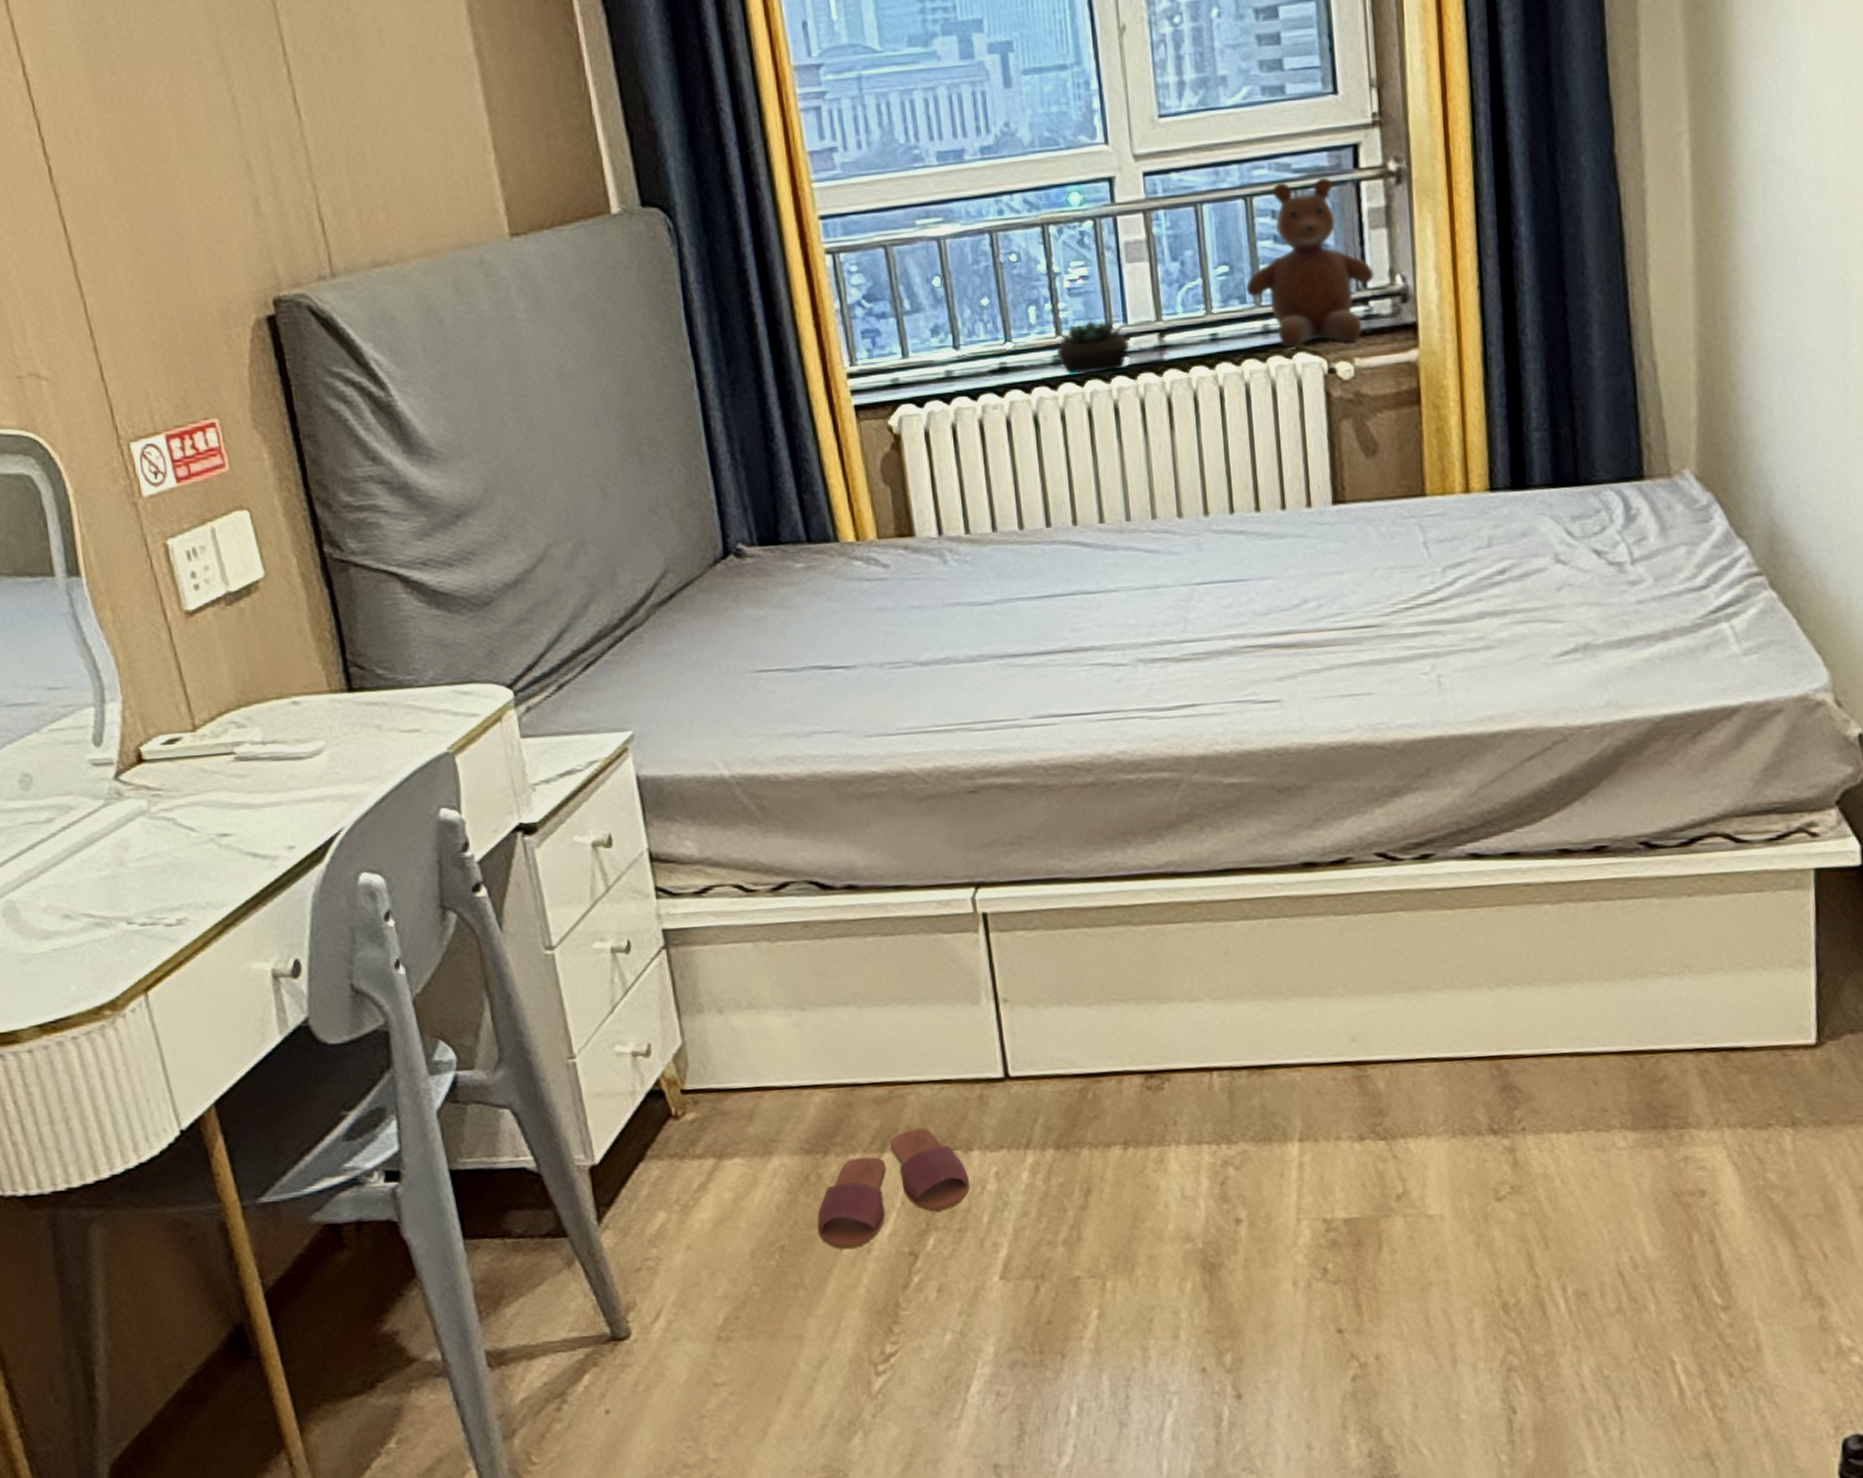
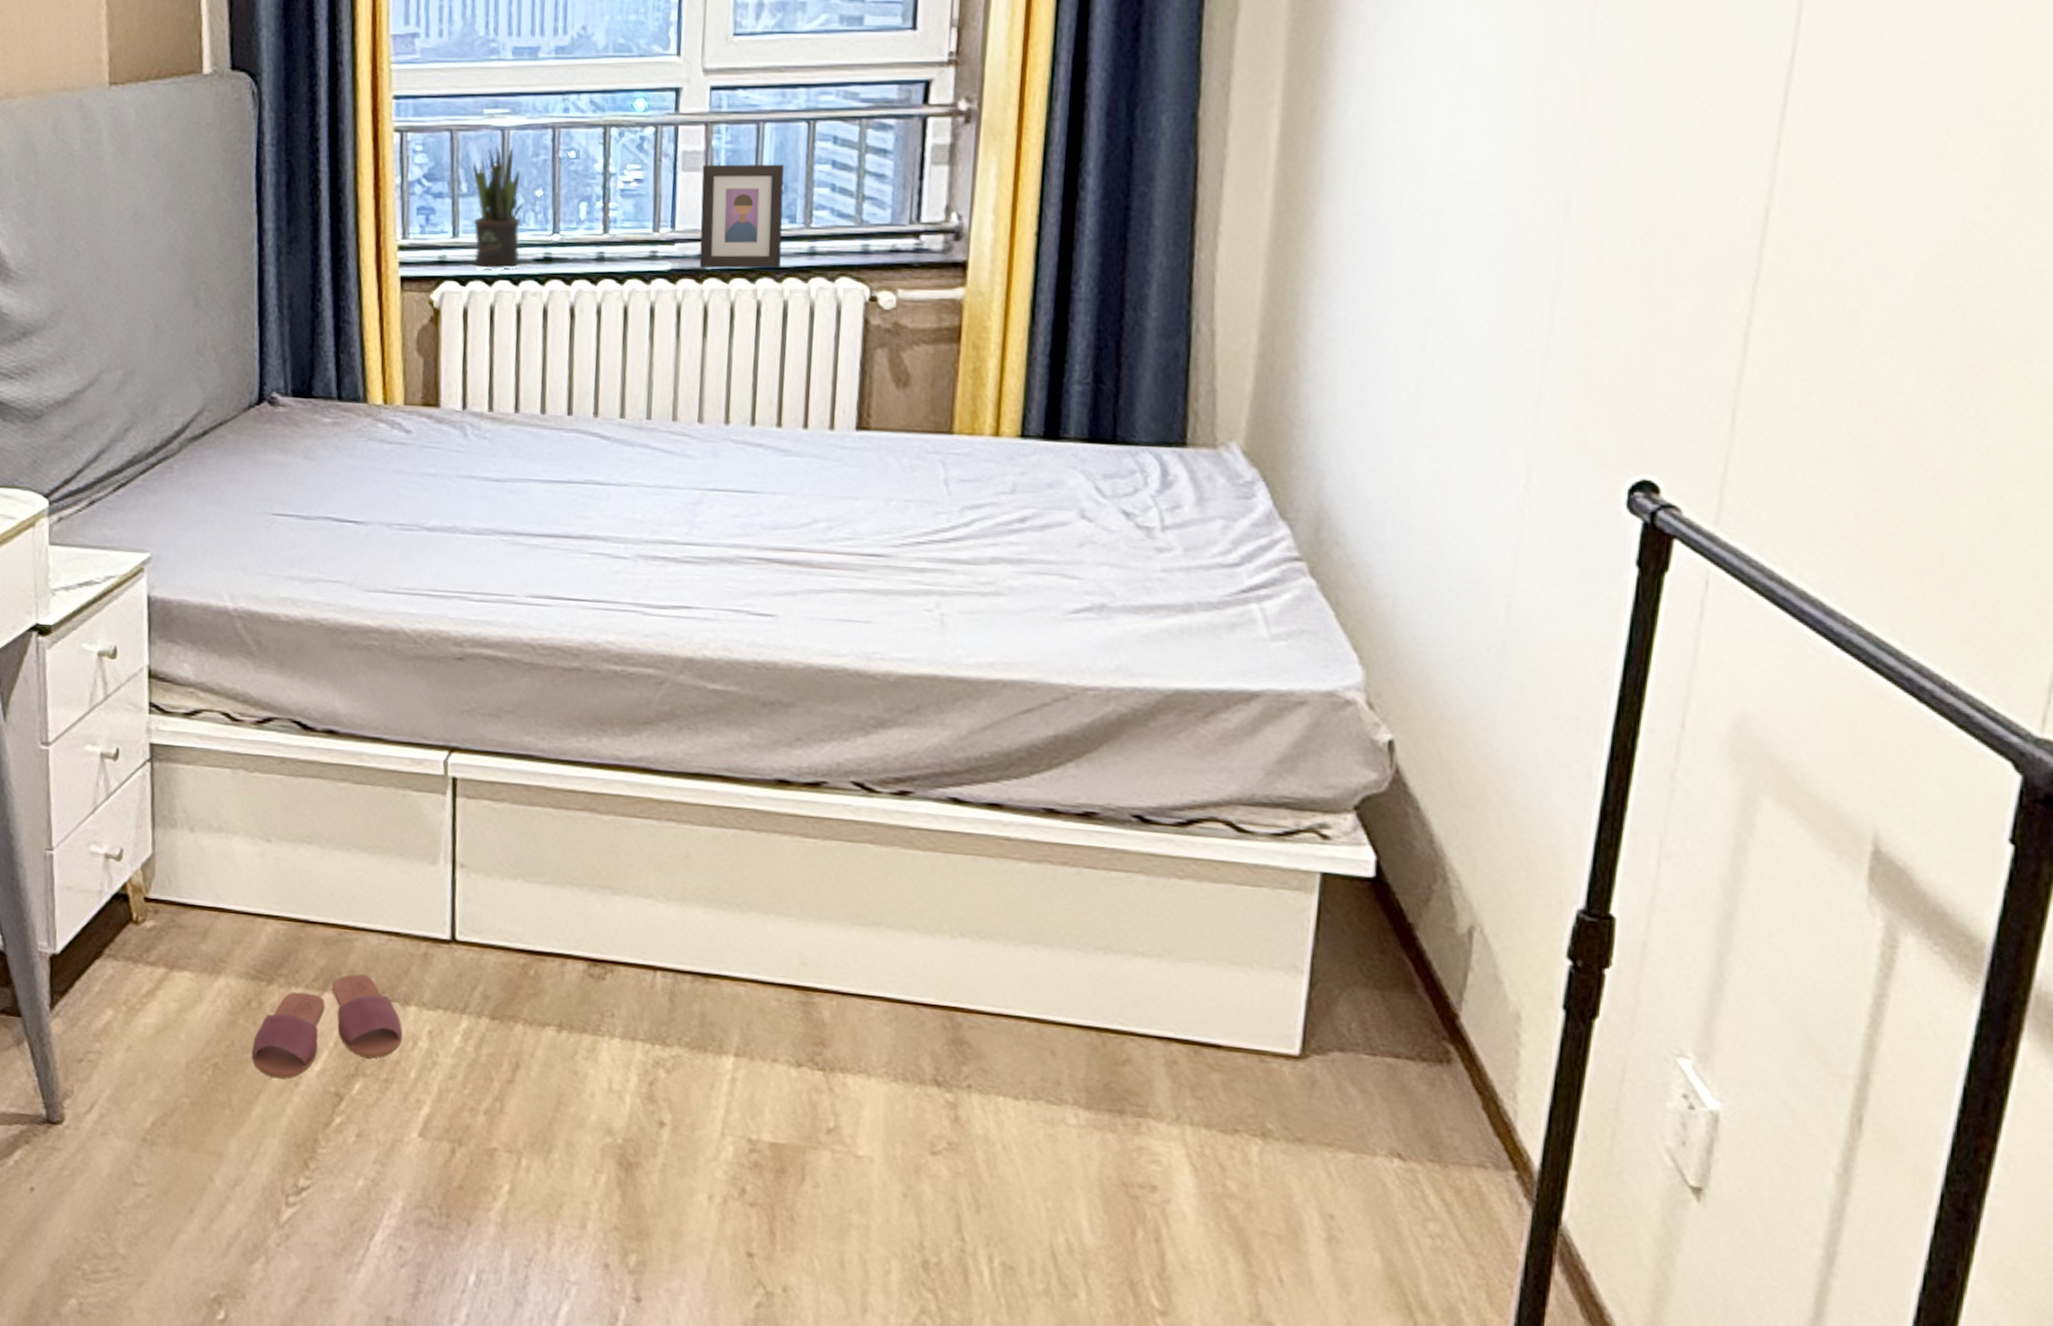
potted plant: none [912,256,975,387] -> present [472,146,524,269]
succulent plant: present [1056,321,1130,374] -> none [601,223,674,272]
picture frame: none [1146,244,1237,360] -> present [699,164,784,269]
teddy bear: present [1245,177,1375,349] -> none [797,109,930,273]

